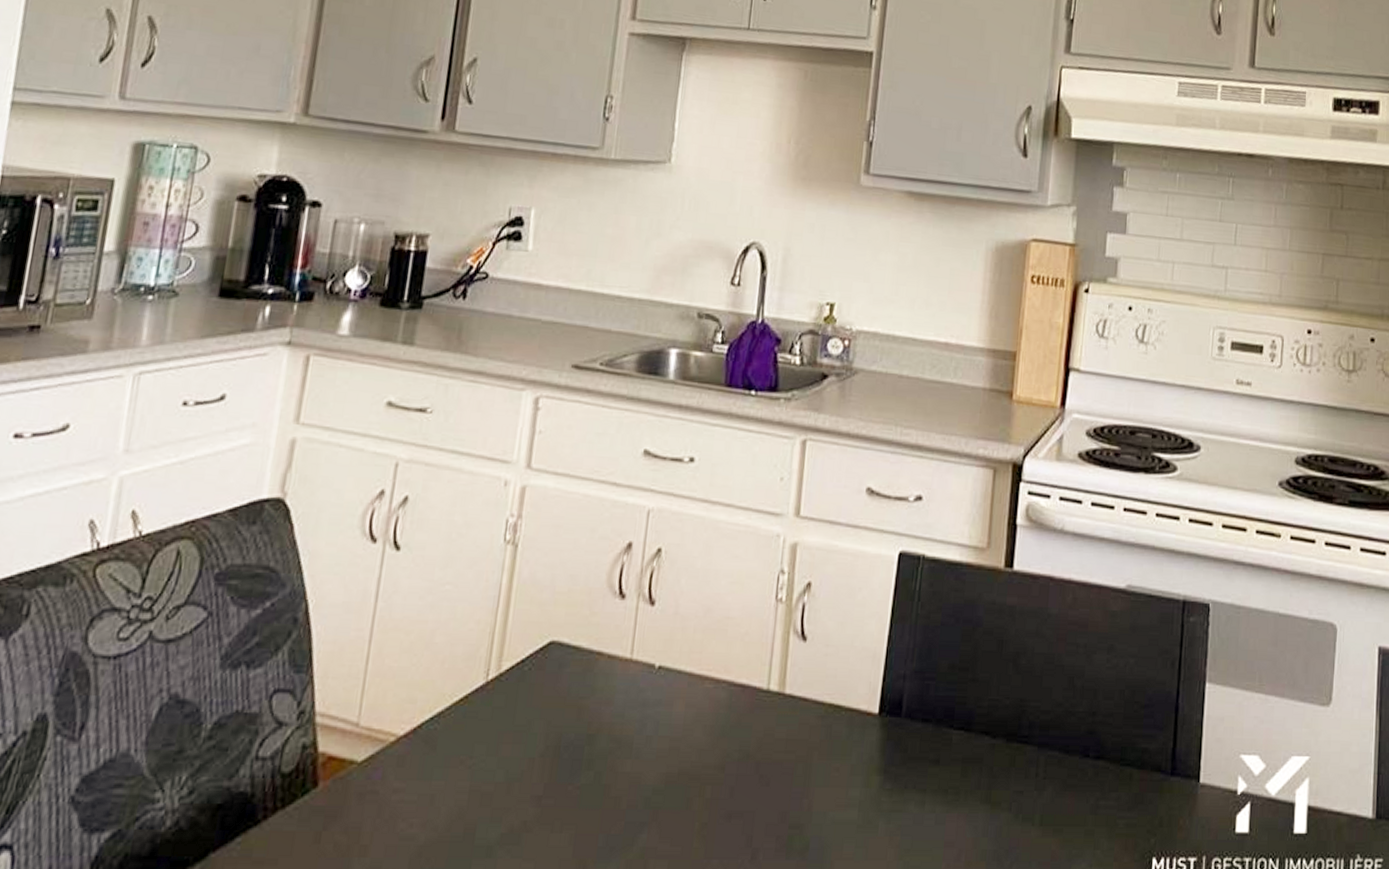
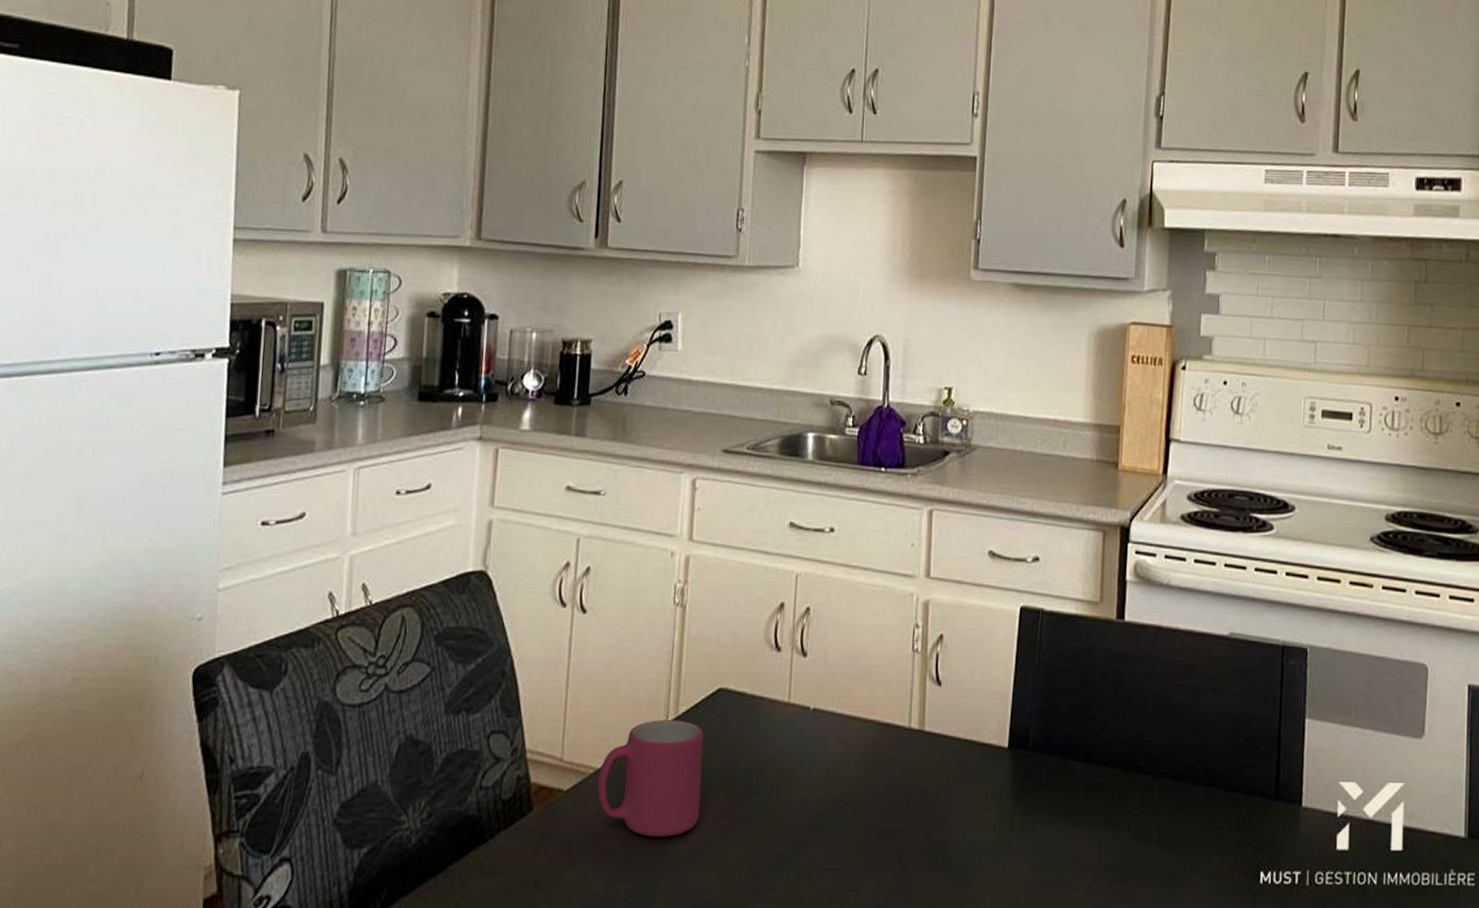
mug: none [398,678,529,818] -> present [597,720,704,837]

